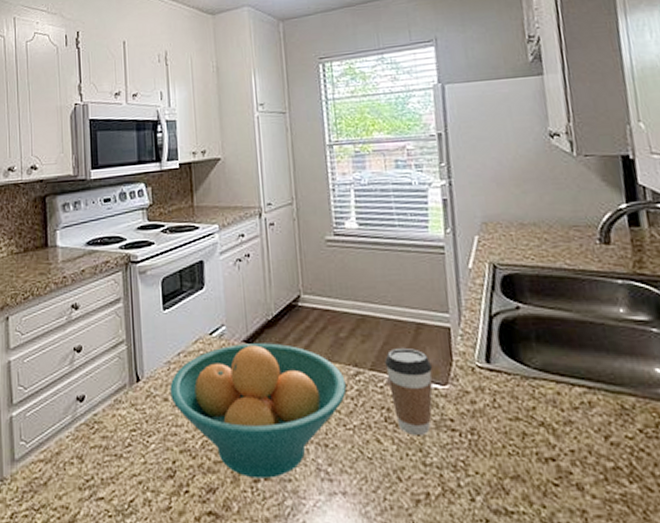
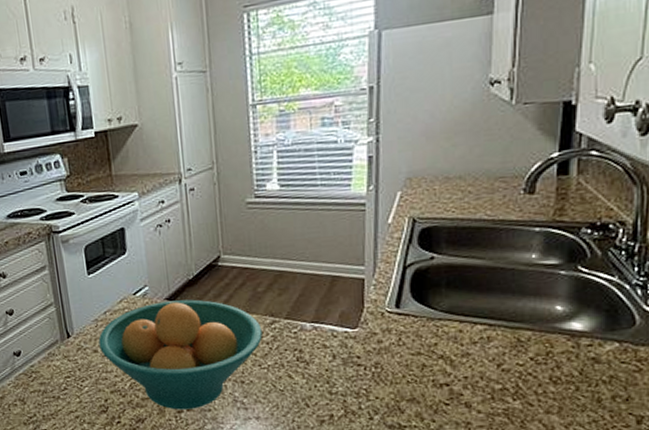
coffee cup: present [385,349,433,437] -> none [299,299,344,372]

